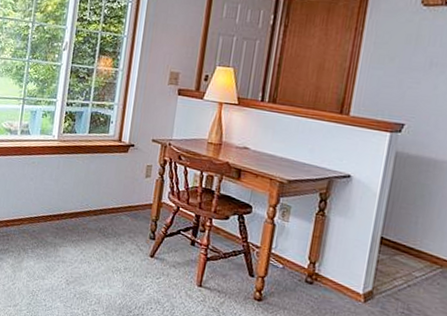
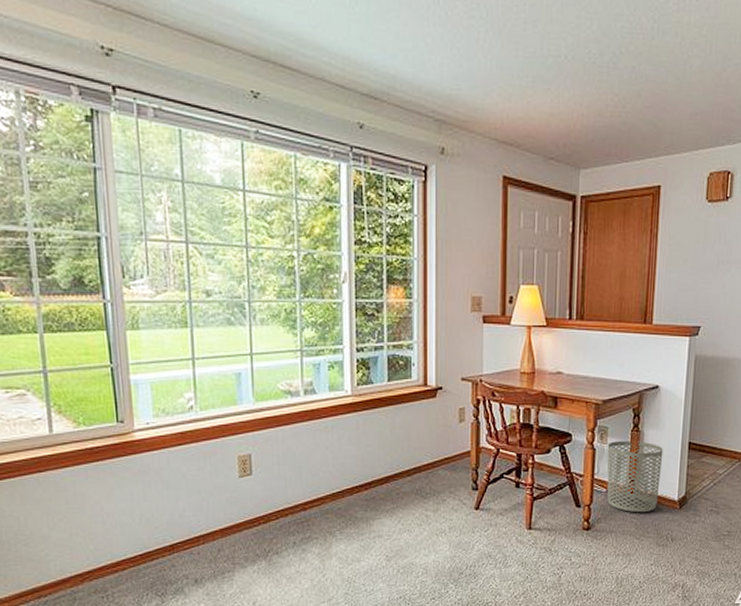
waste bin: none [283,221,351,298] -> present [607,441,664,513]

